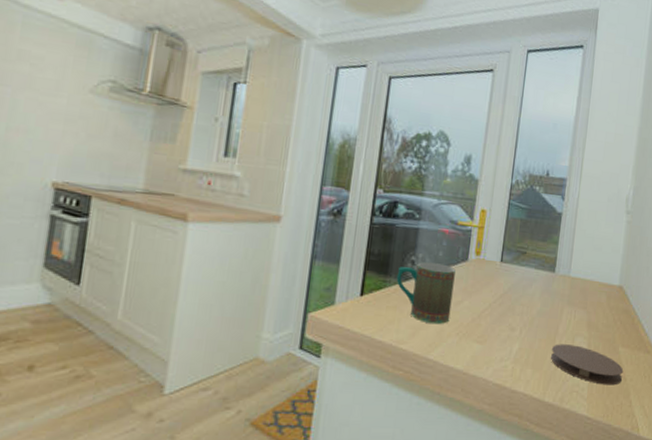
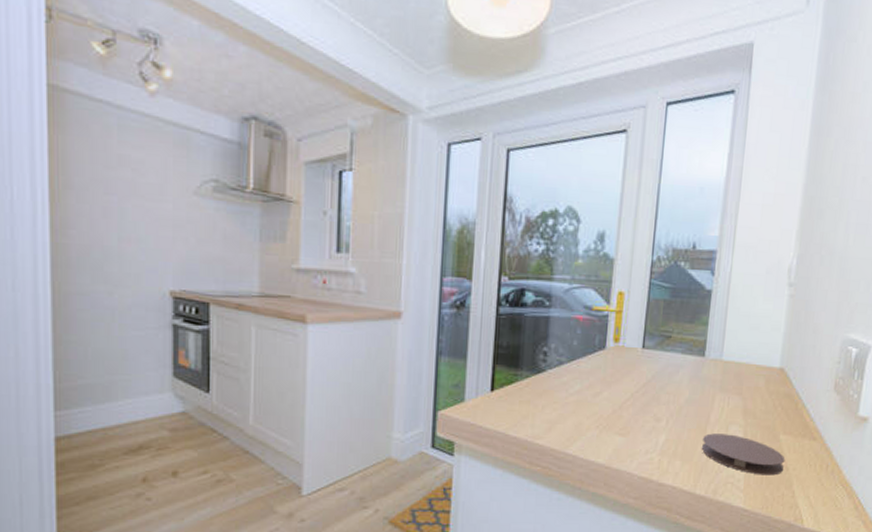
mug: present [396,262,456,325] -> none [528,352,592,418]

